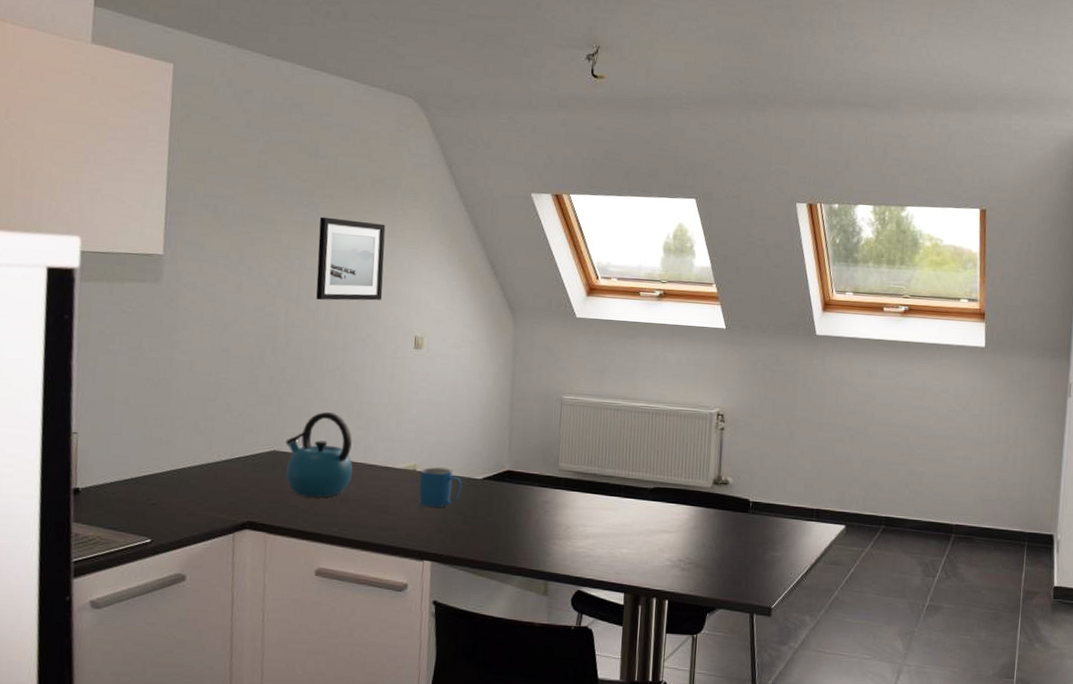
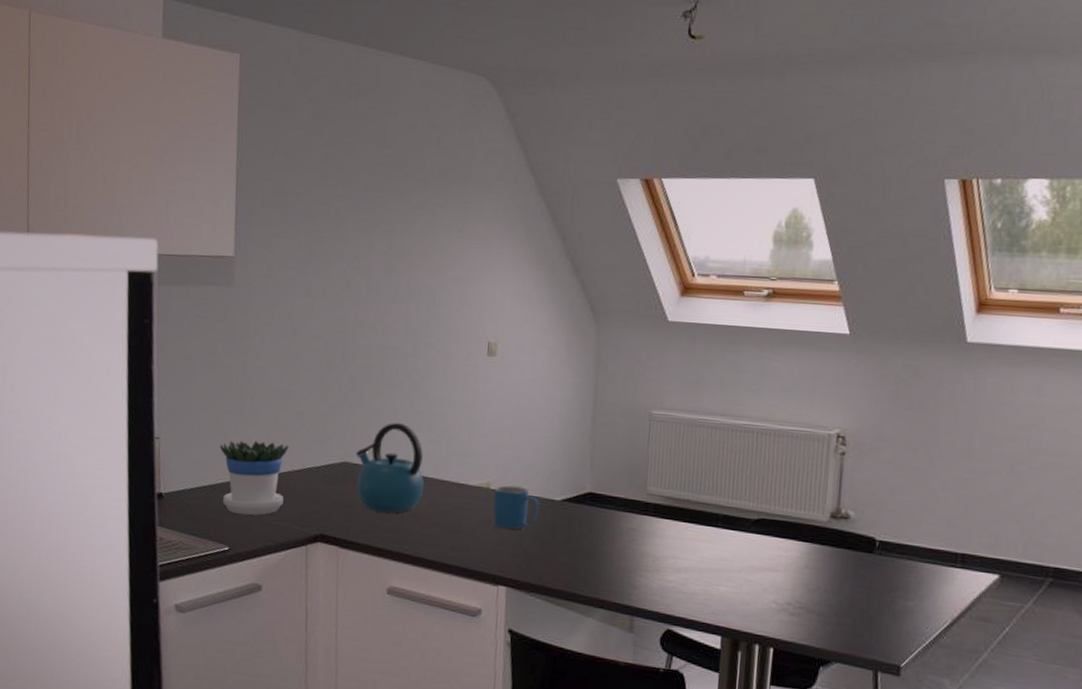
flowerpot: none [143,433,217,506] -> present [219,441,289,515]
wall art: present [316,216,386,301] -> none [384,212,456,303]

